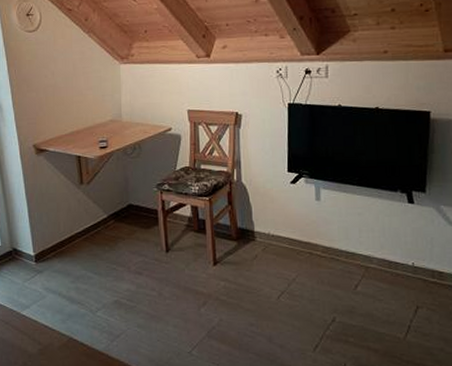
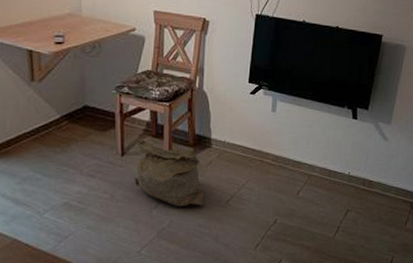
bag: none [178,235,252,305] -> present [133,139,204,207]

